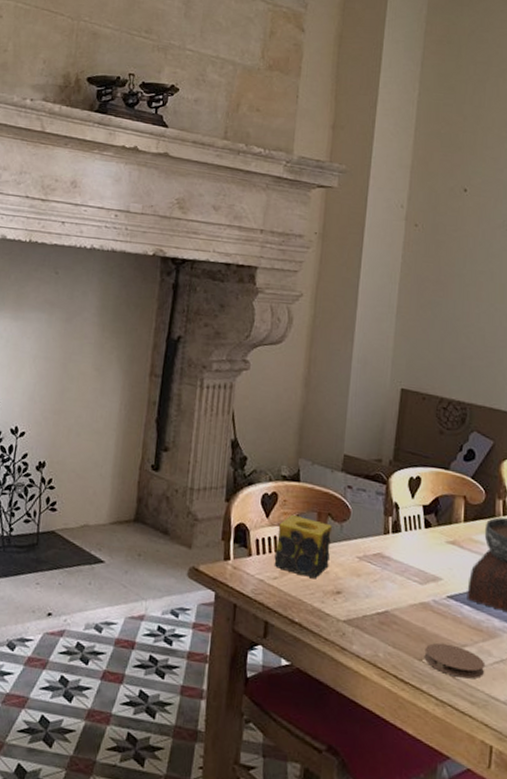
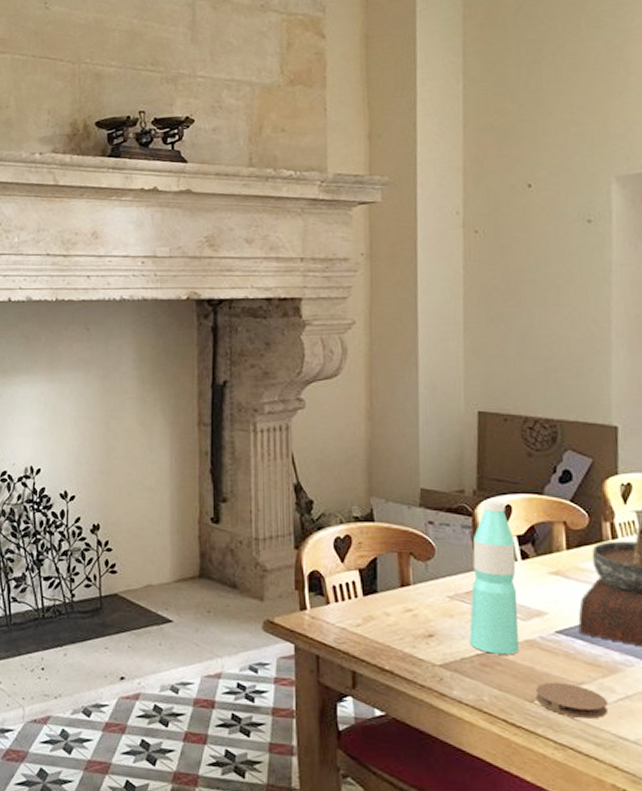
candle: present [274,514,332,579] -> none [355,556,417,623]
water bottle: none [372,470,421,616] -> present [469,499,520,655]

